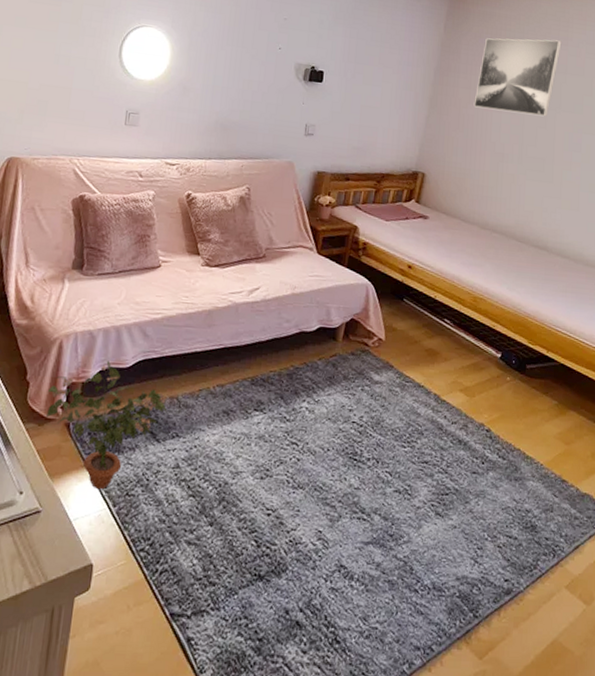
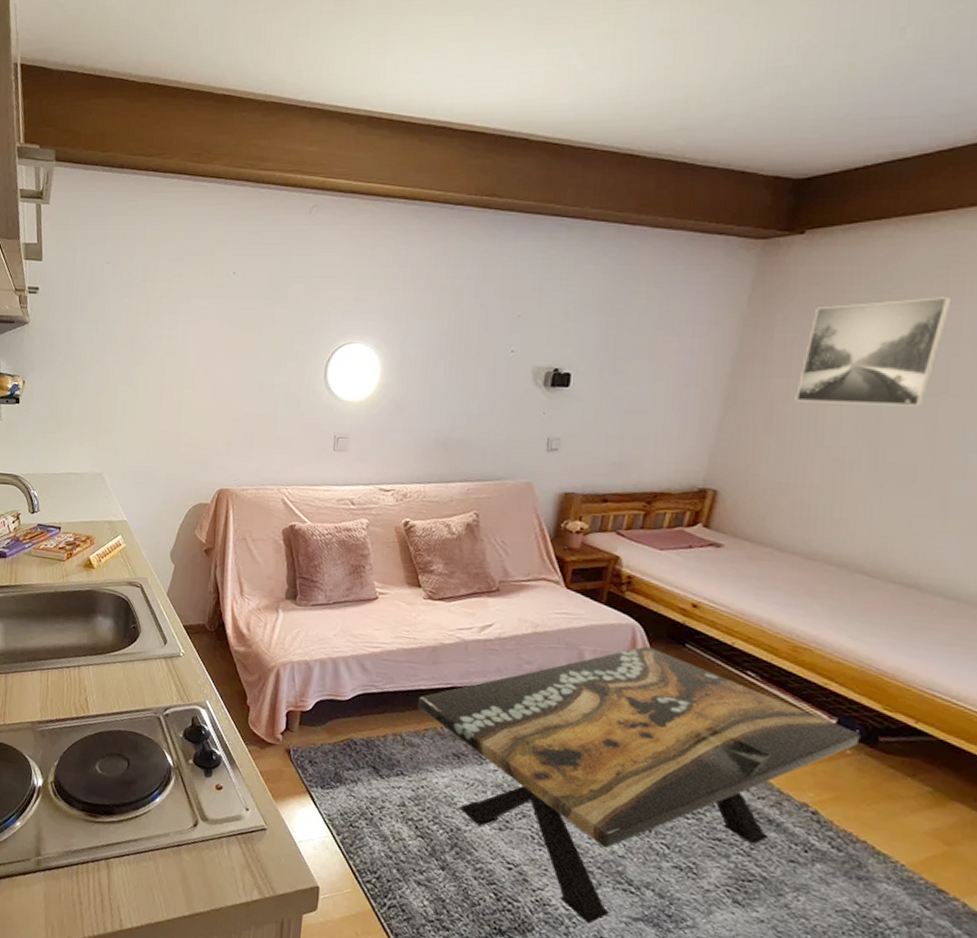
potted plant: present [46,361,167,490] -> none [267,692,389,818]
coffee table: none [194,302,515,554] -> present [418,646,860,924]

